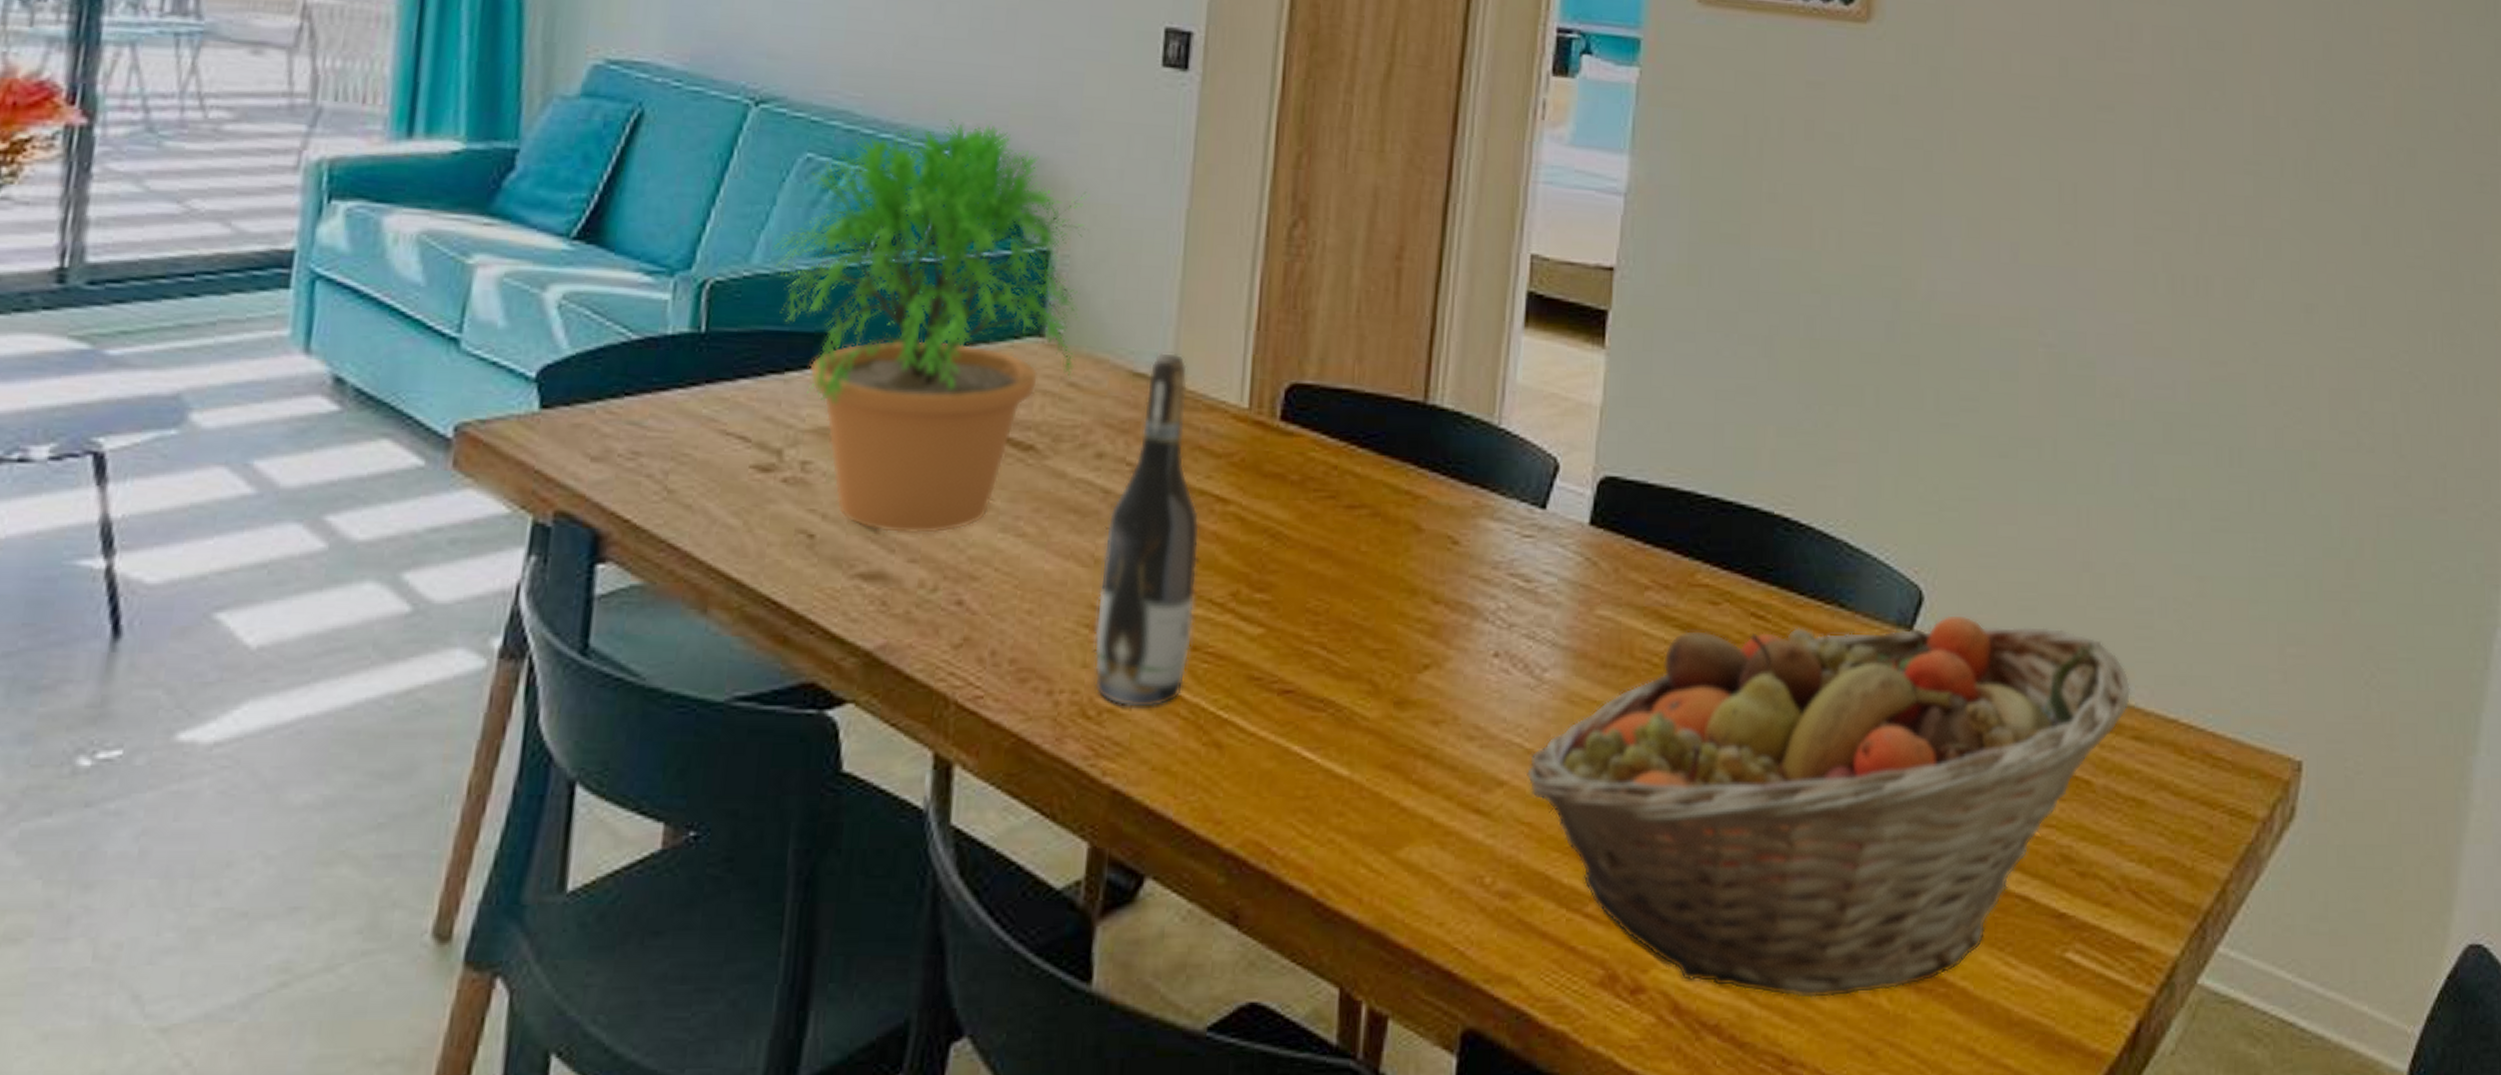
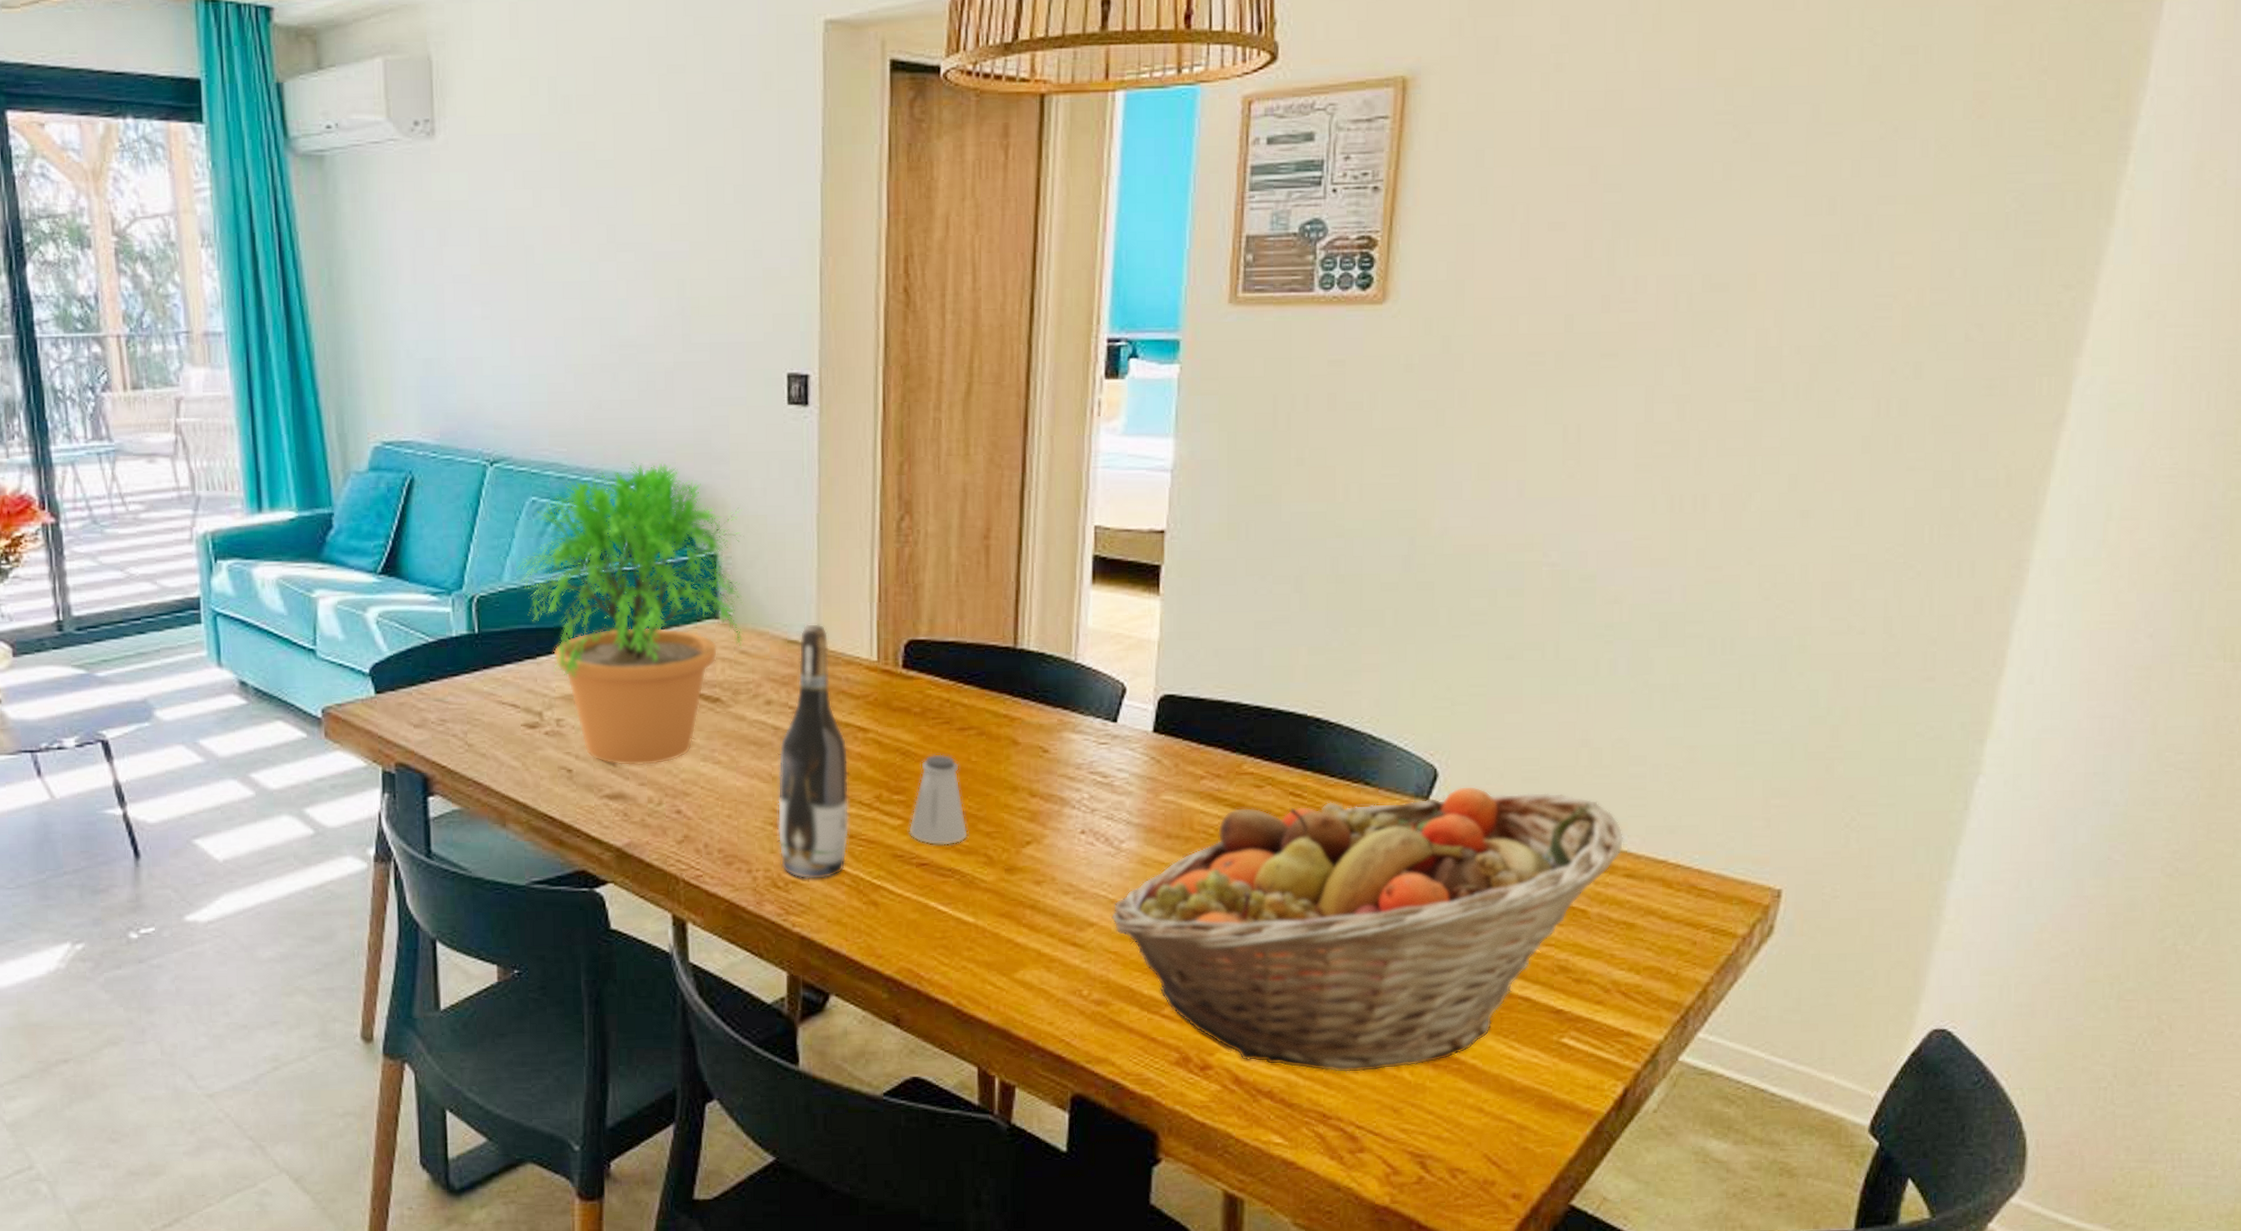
saltshaker: none [1271,539,1350,666] -> present [909,754,969,846]

